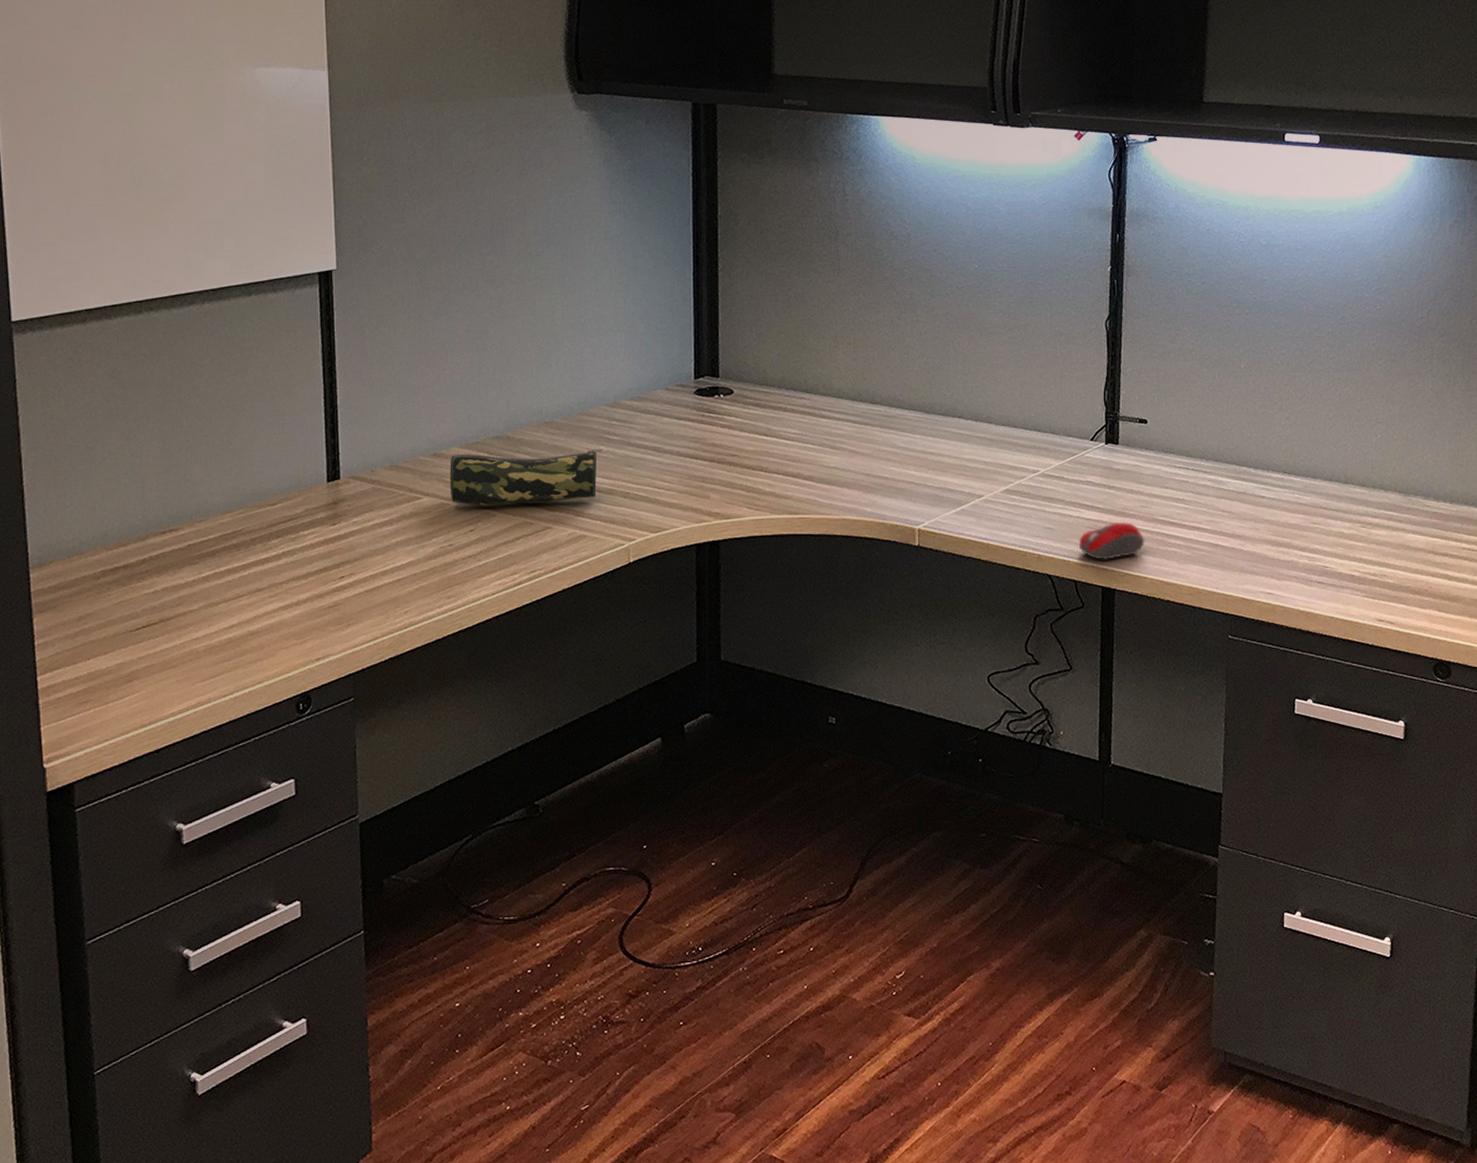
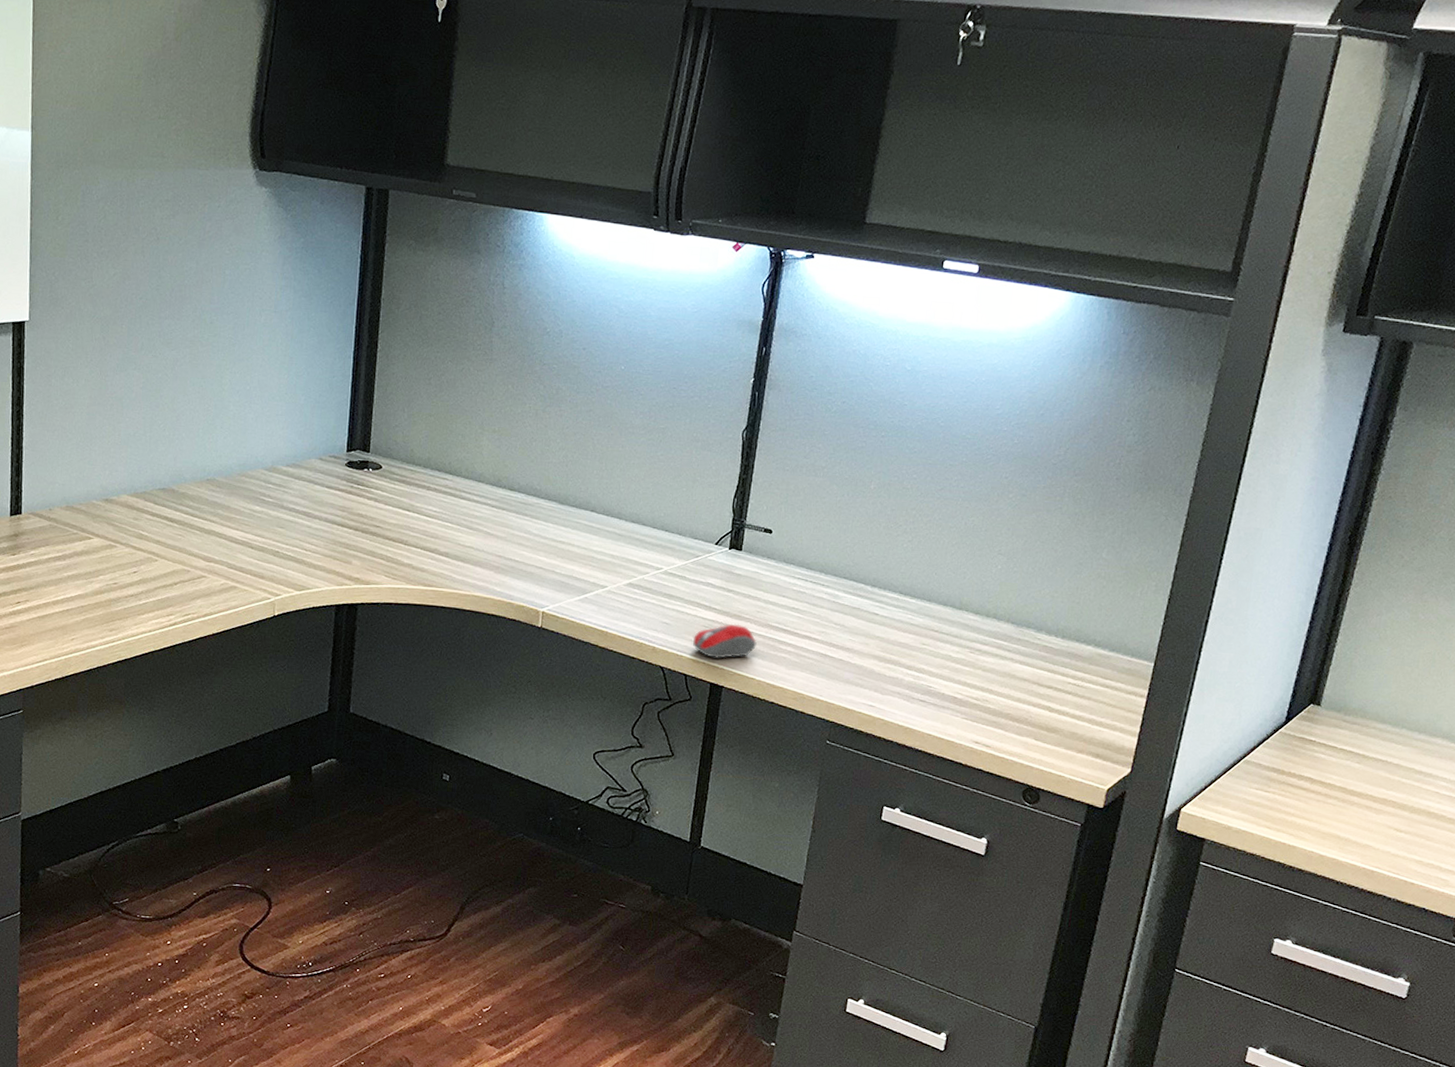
pencil case: present [450,448,604,506] -> none [118,501,258,554]

